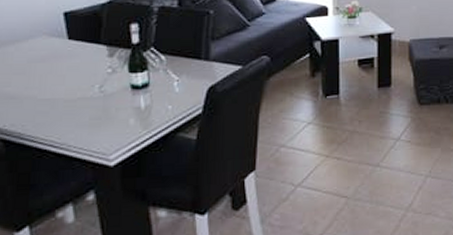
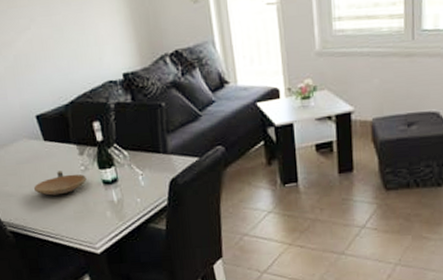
bowl: none [43,72,112,99] -> present [33,171,87,196]

